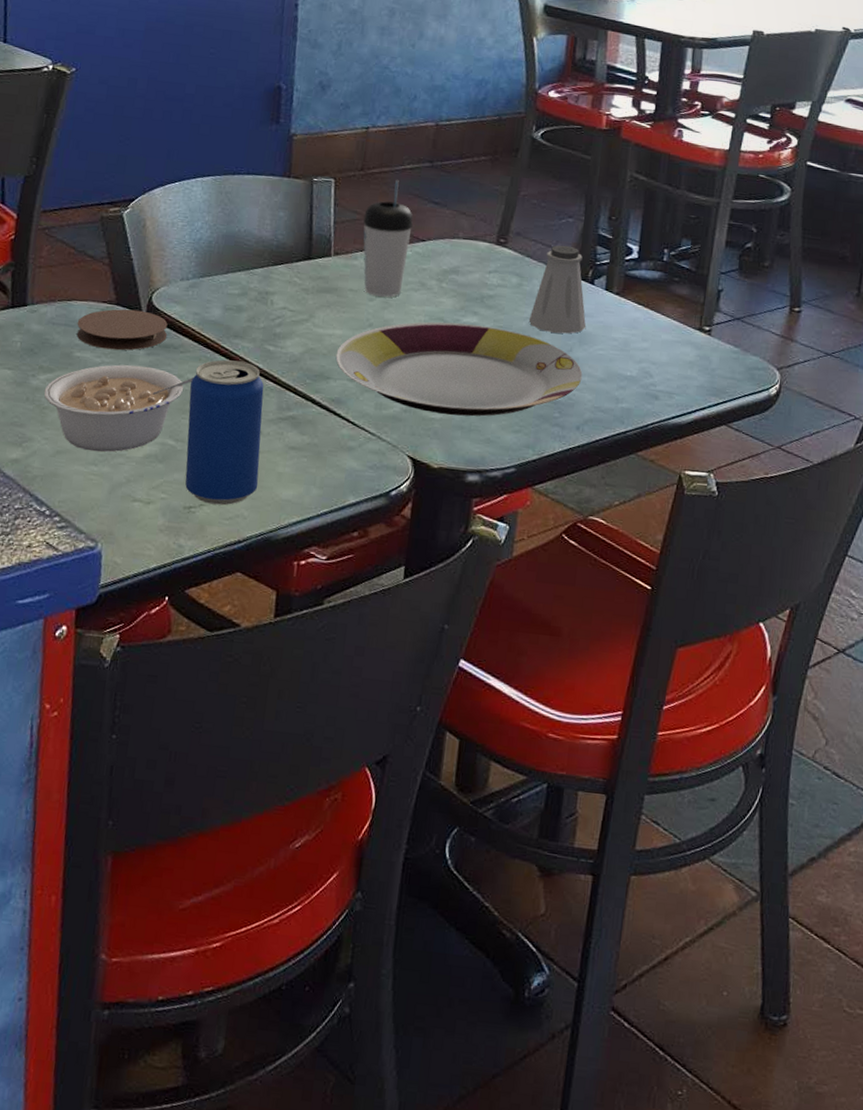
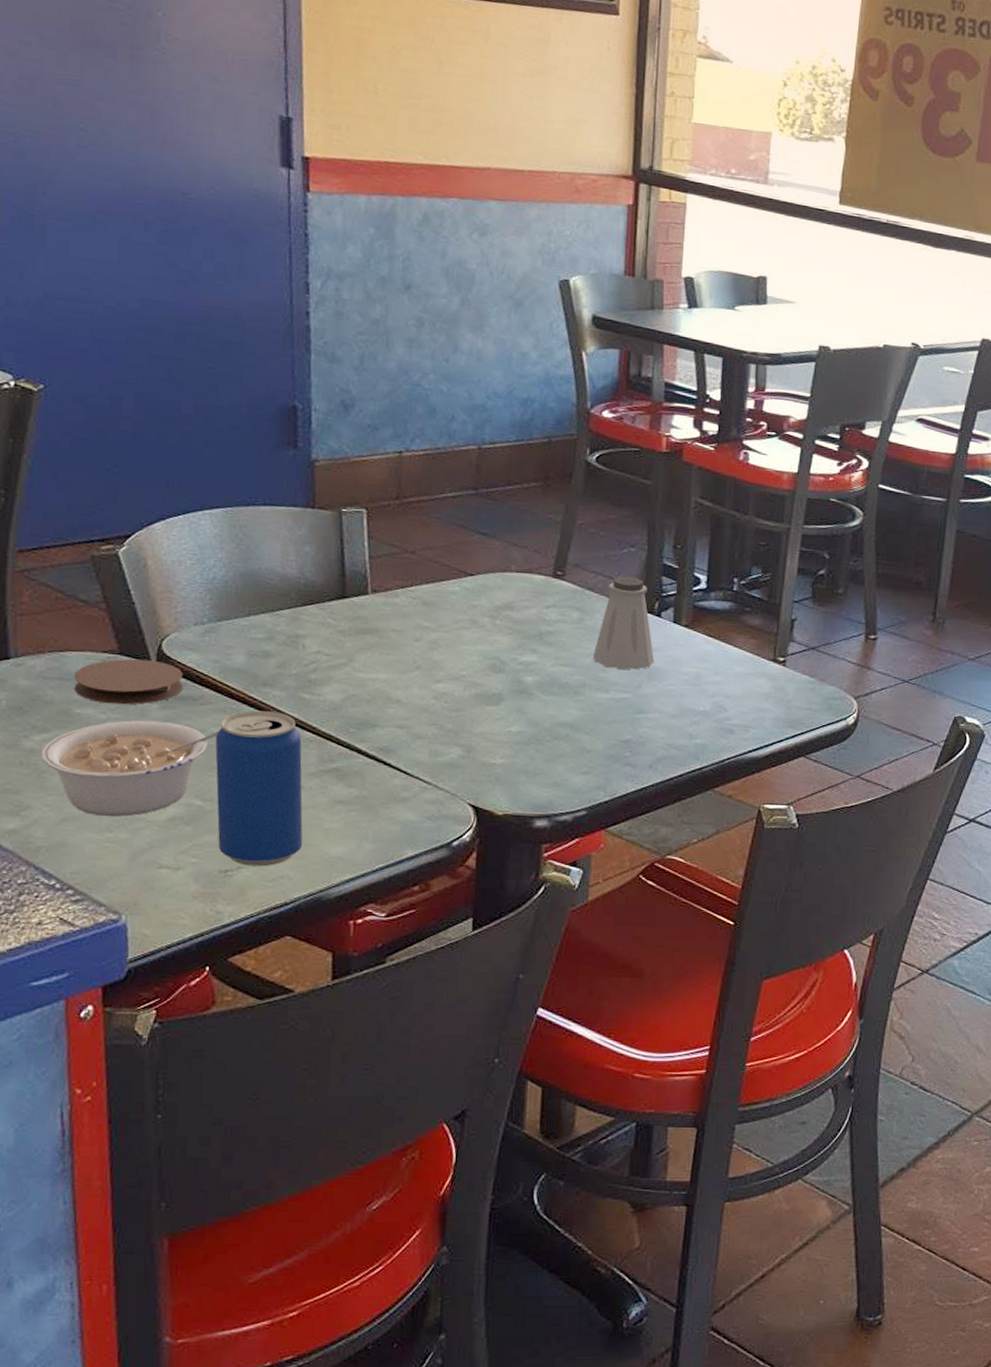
plate: present [335,321,583,417] -> none [381,661,653,760]
beverage cup: present [363,179,413,297] -> none [403,508,459,637]

